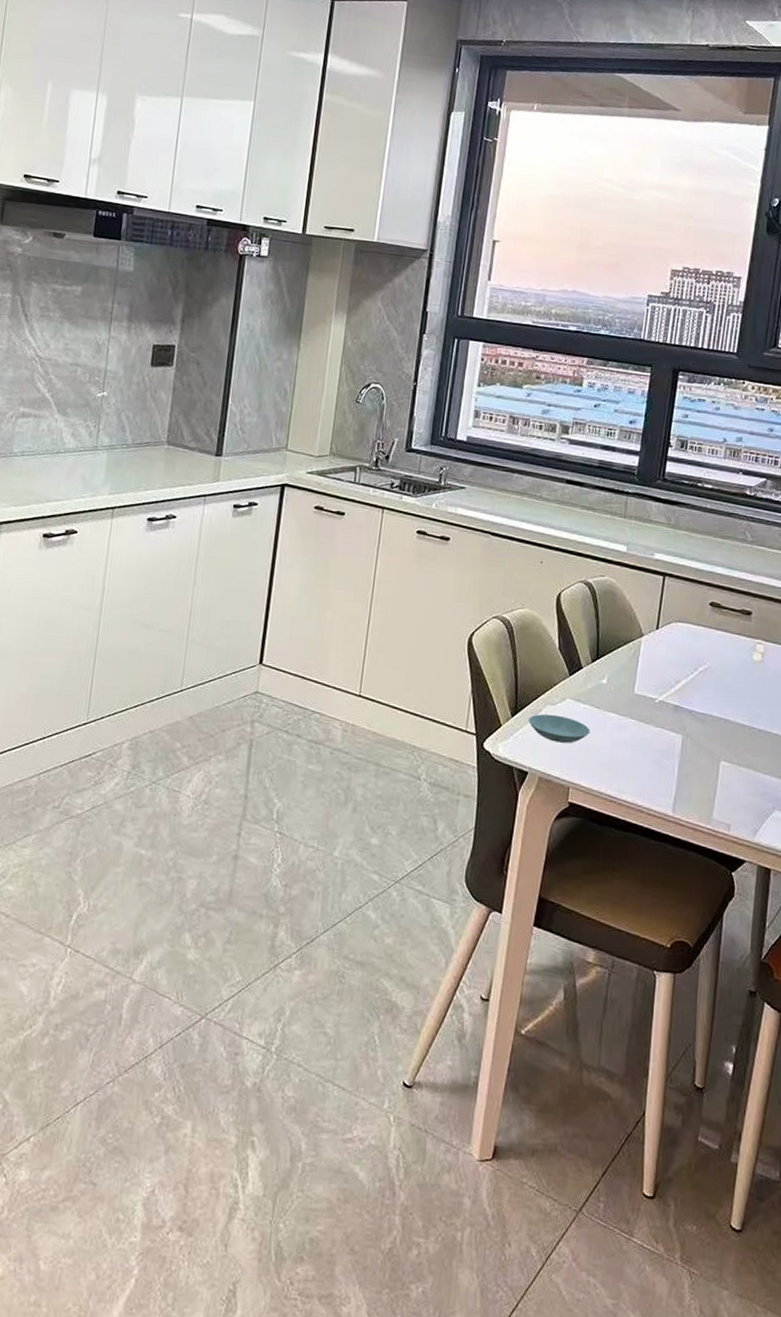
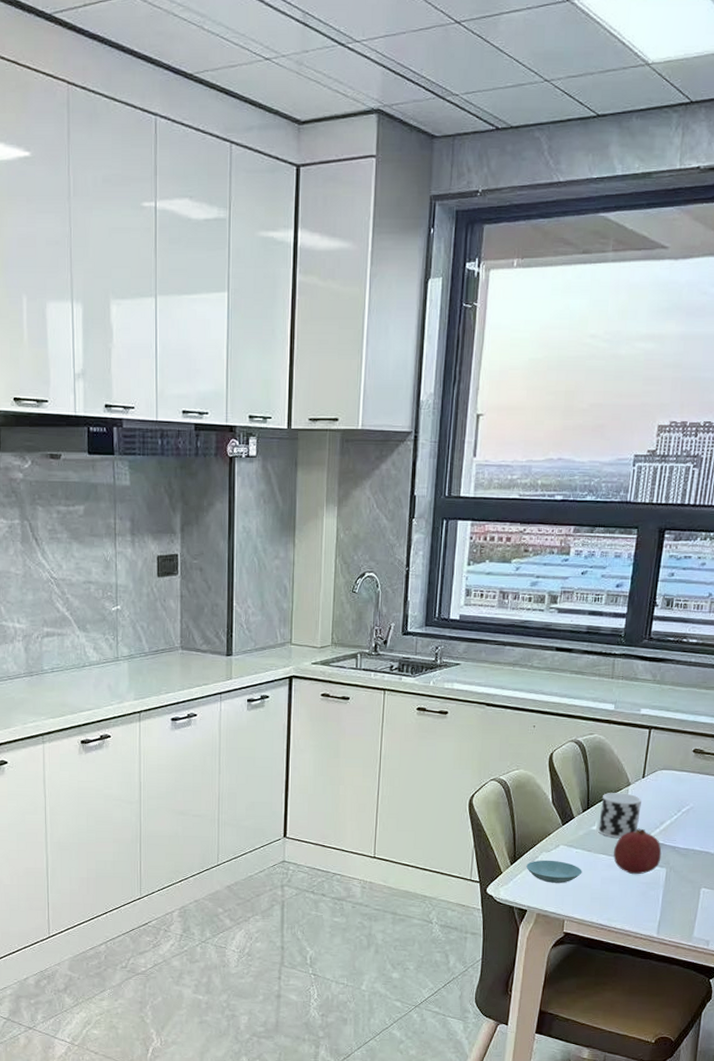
cup: none [608,642,655,695] -> present [598,793,642,838]
fruit: none [625,686,677,740] -> present [614,828,662,875]

